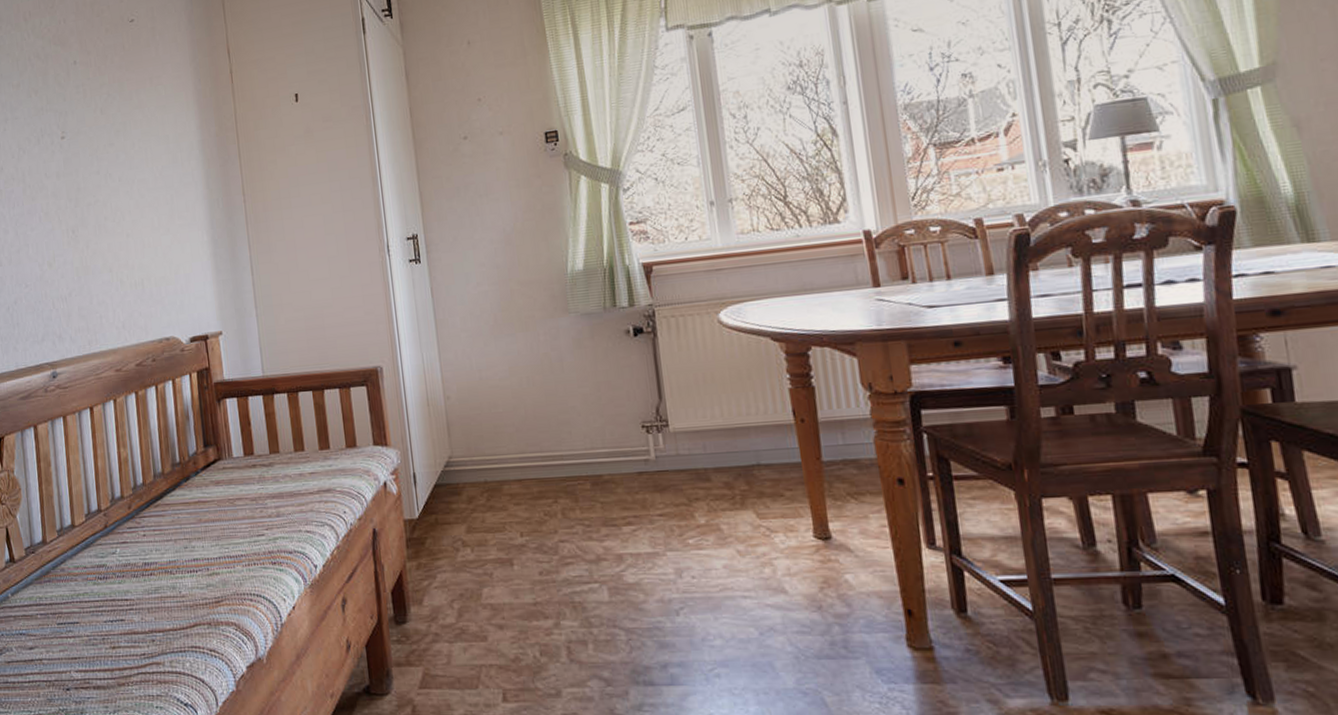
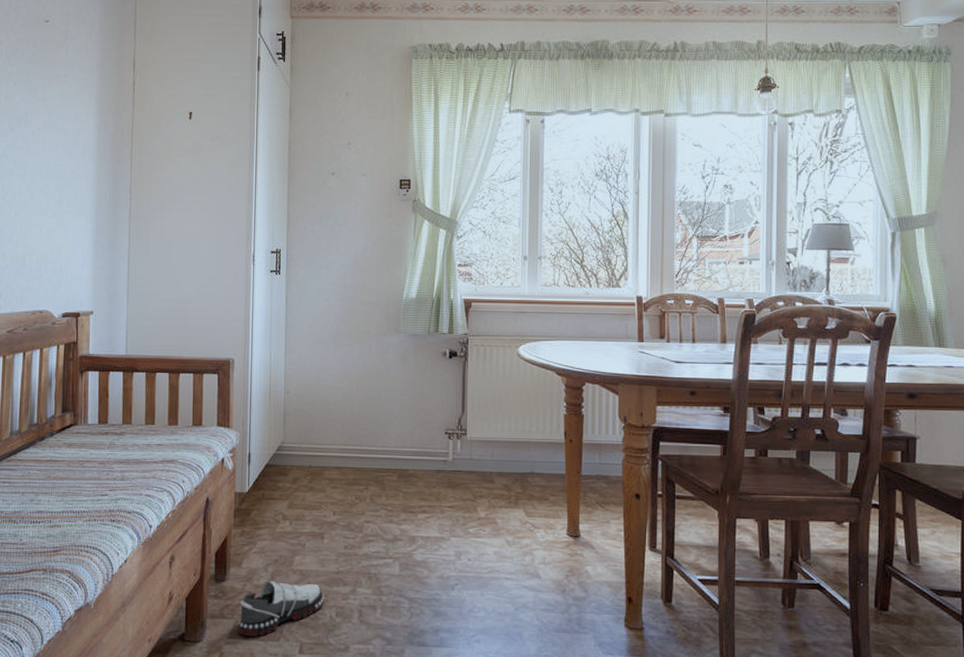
shoe: none [426,618,525,685] -> present [238,580,325,636]

